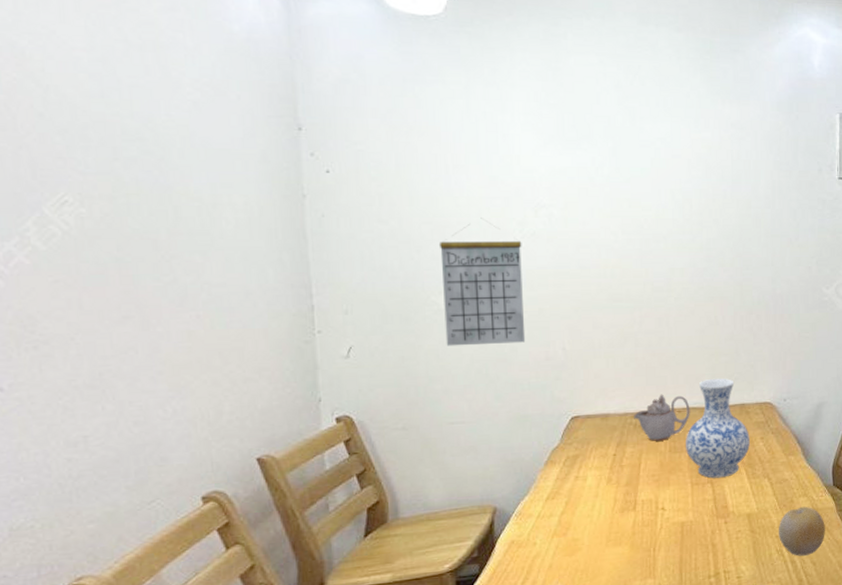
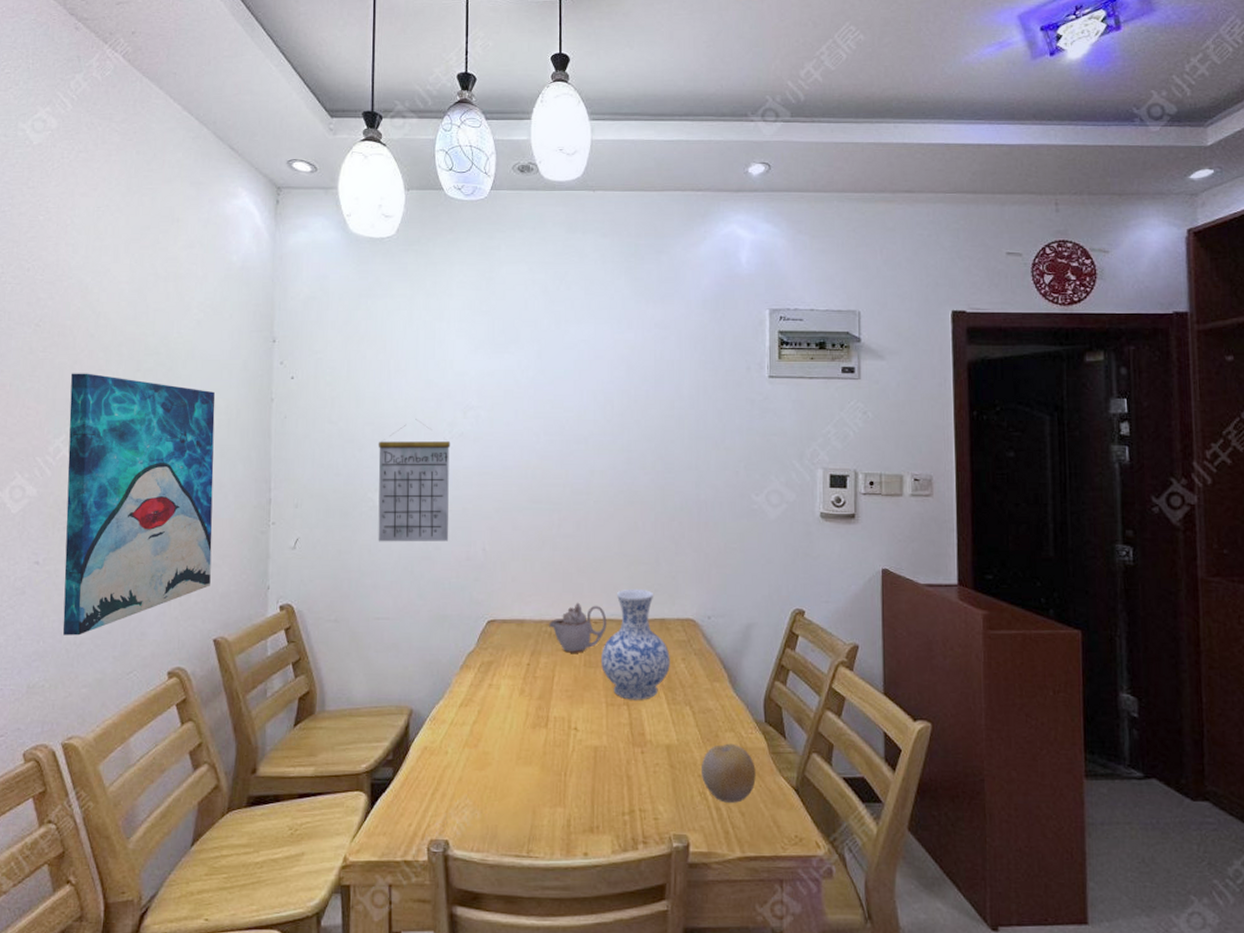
wall art: none [16,161,246,469] -> present [62,373,215,636]

